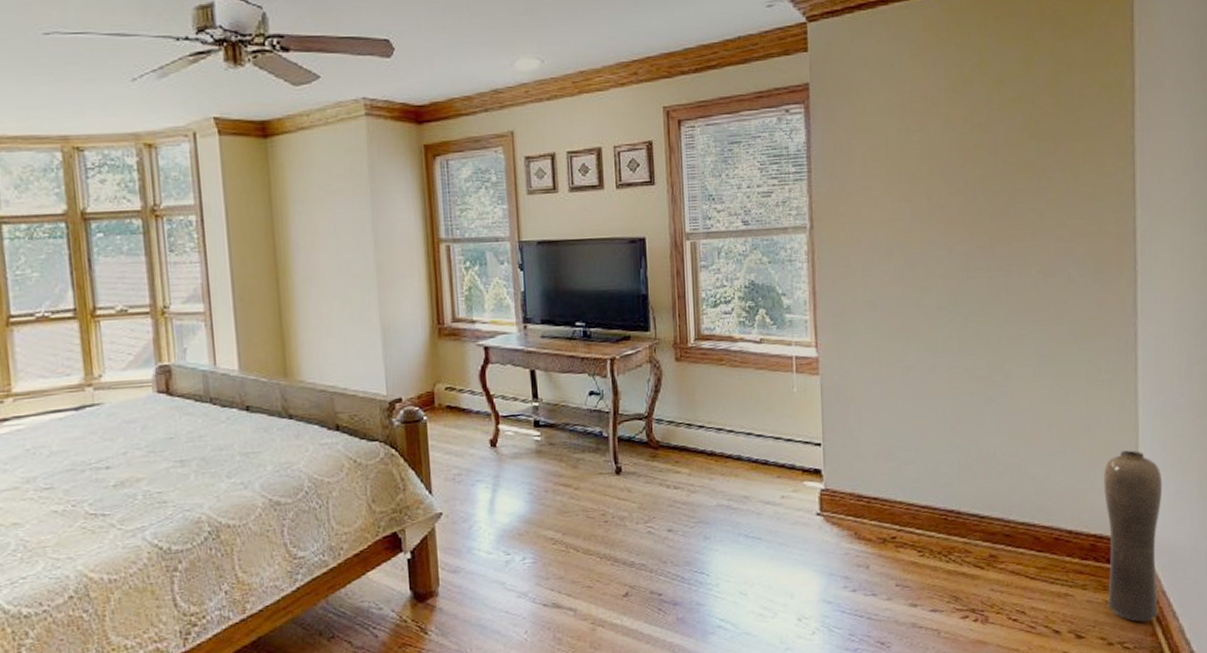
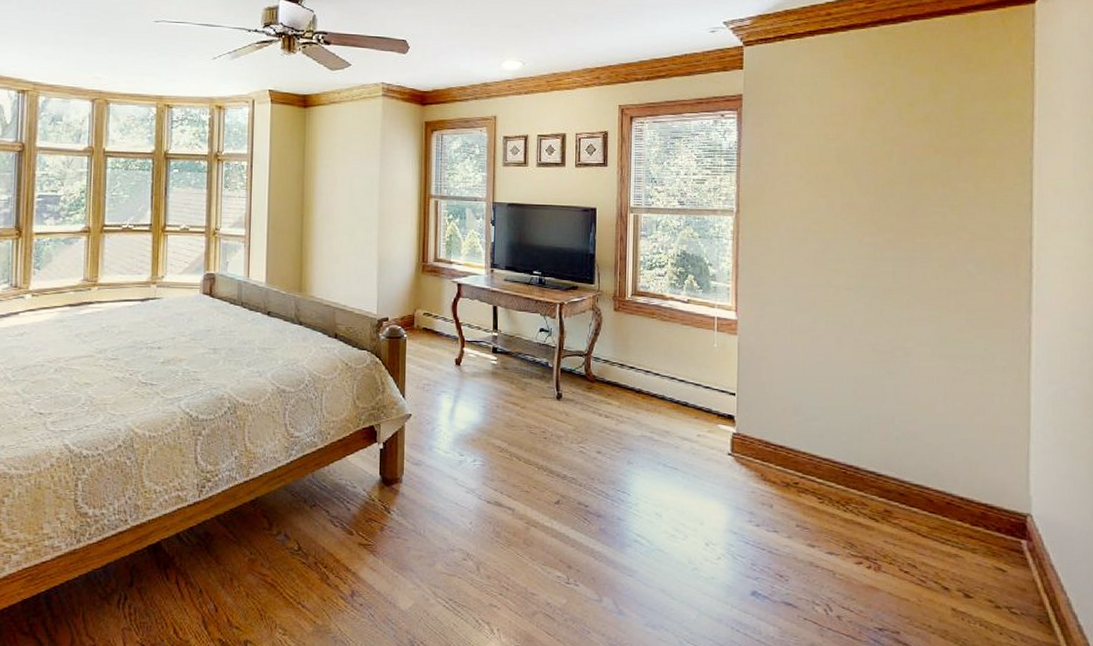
vase: present [1103,450,1163,622] -> none [995,431,1053,591]

